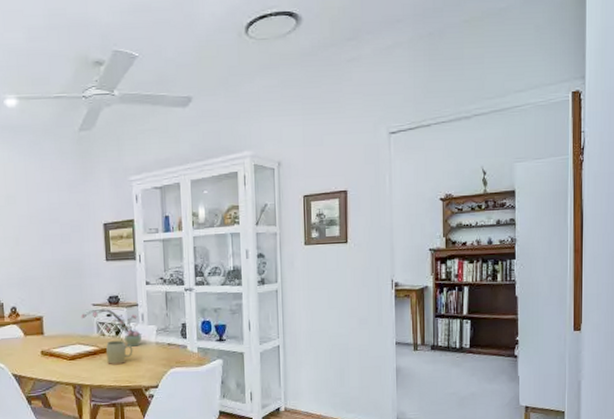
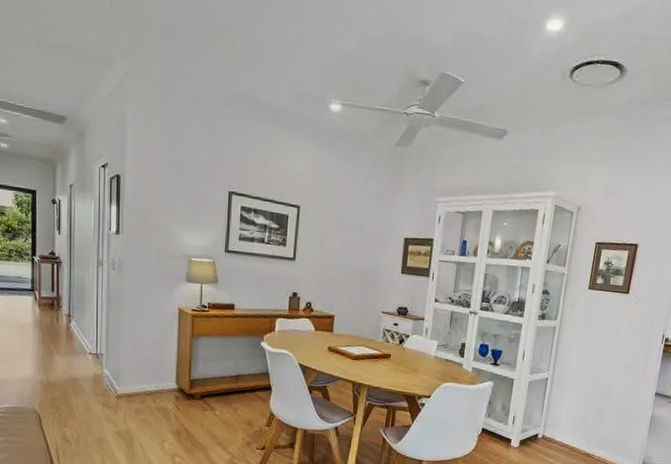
flower arrangement: present [80,308,143,347] -> none [369,317,424,357]
mug: present [105,340,133,364] -> none [387,348,413,371]

